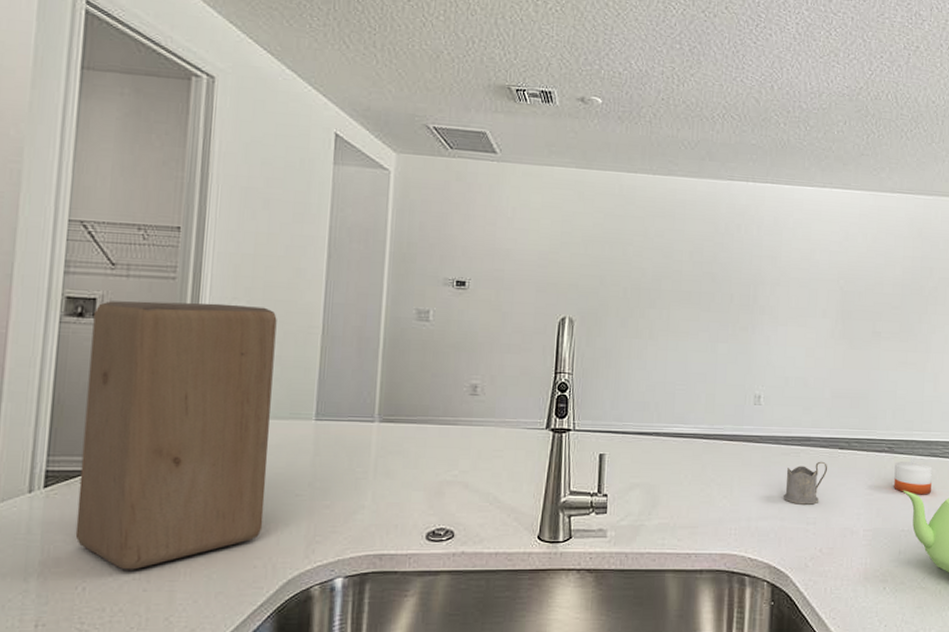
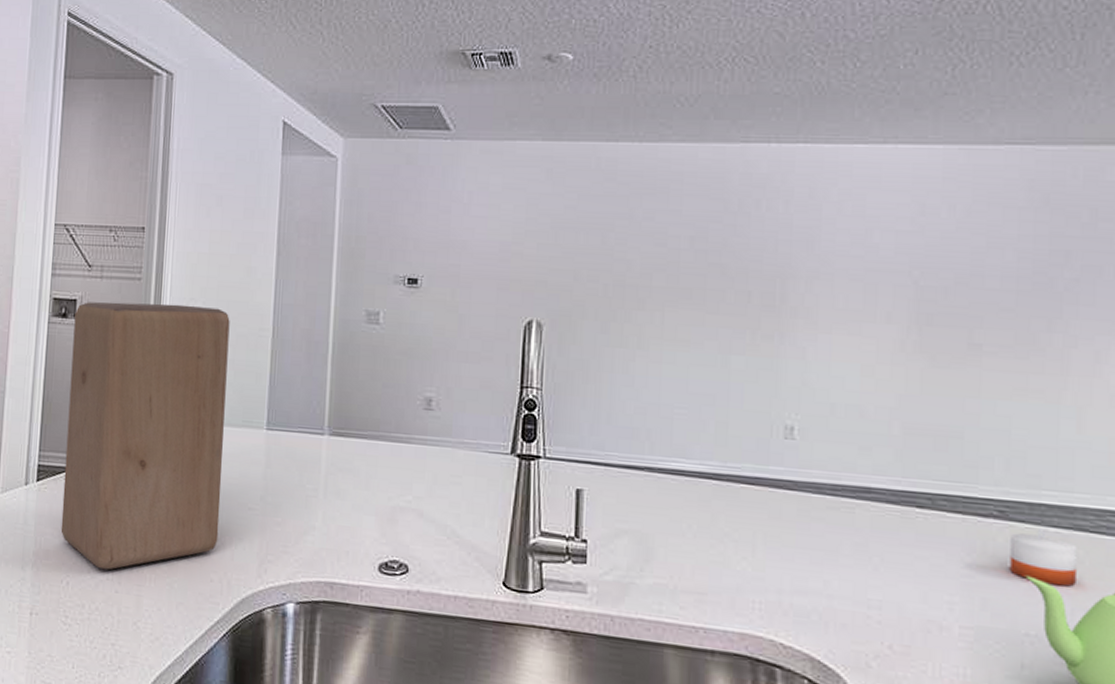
tea glass holder: present [784,461,828,505] -> none [831,522,900,582]

